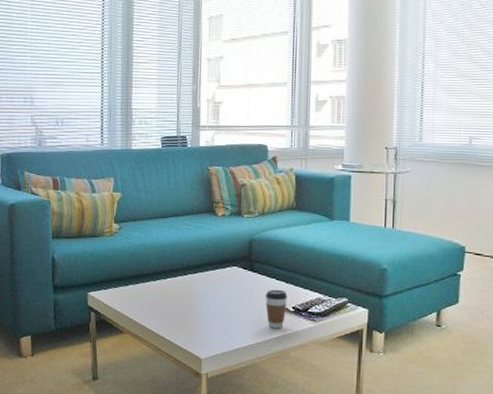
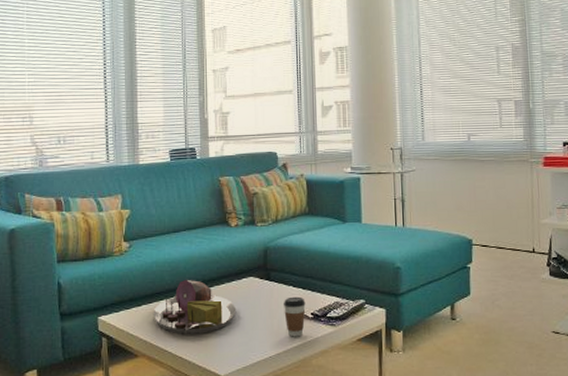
serving tray: none [139,263,219,317] -> present [153,279,237,334]

